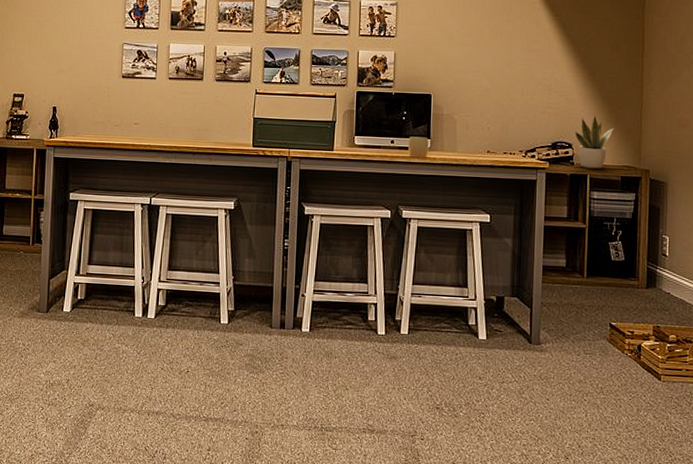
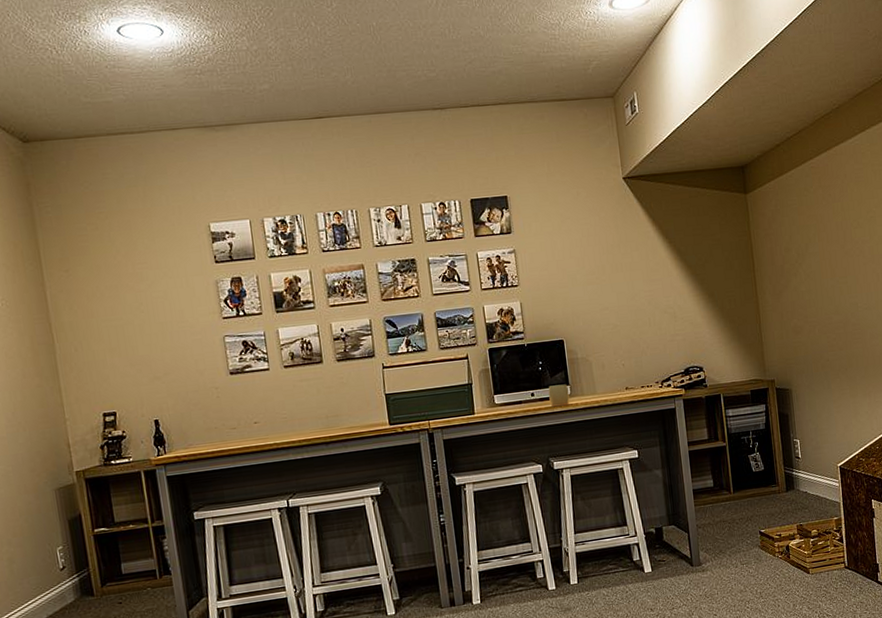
potted plant: present [575,115,614,170] -> none [704,335,738,389]

